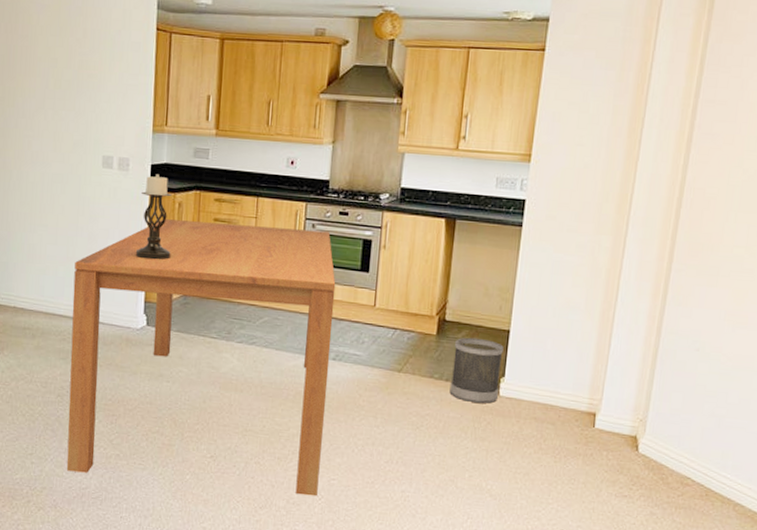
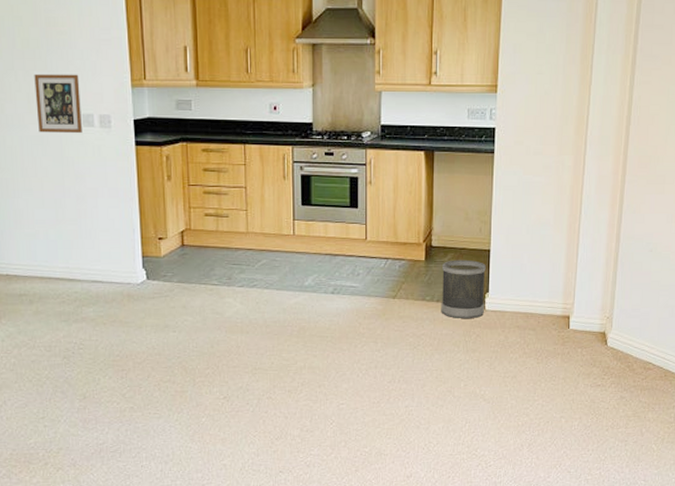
picture frame: none [60,114,104,174] -> present [34,74,82,133]
dining table: present [66,219,336,497] -> none [66,173,329,430]
candle holder: present [135,174,171,260] -> none [127,129,164,215]

